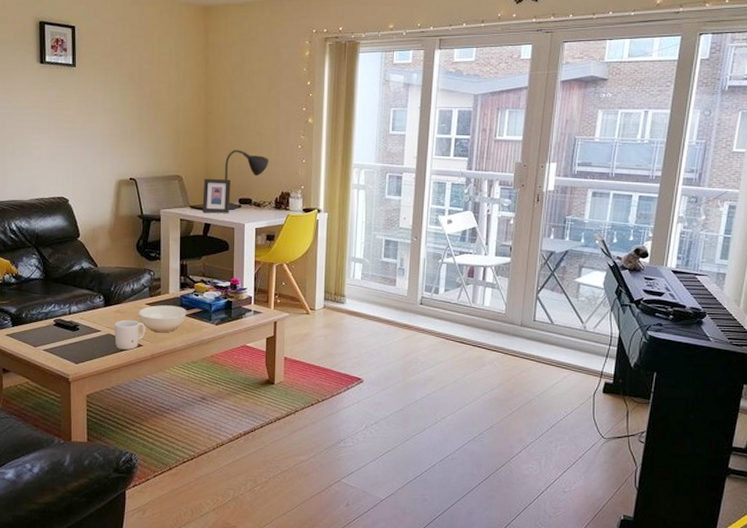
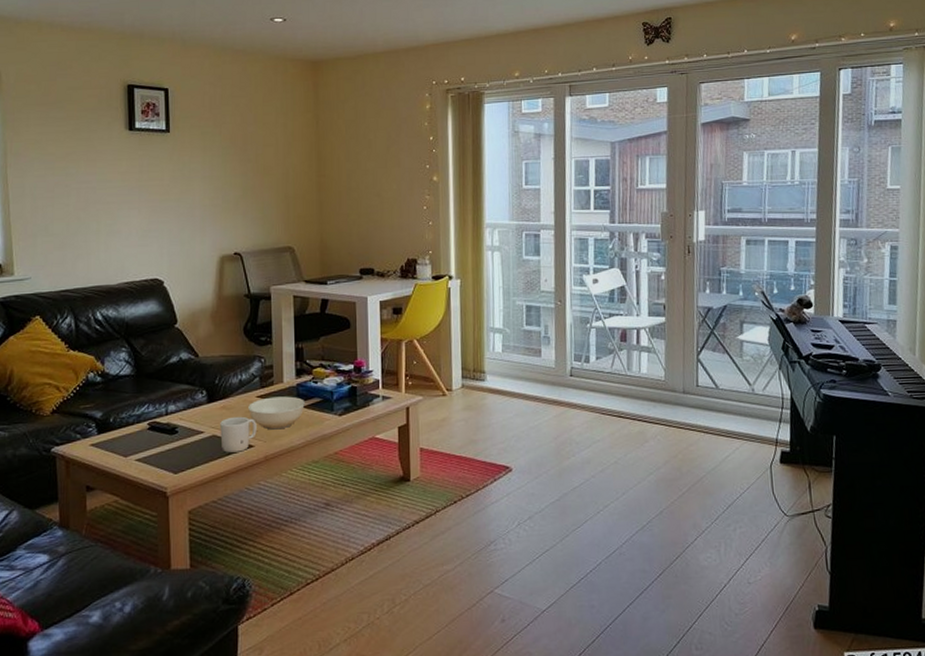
picture frame: present [202,178,231,213] -> none [318,248,350,288]
desk lamp: present [225,149,269,210] -> none [342,214,392,282]

